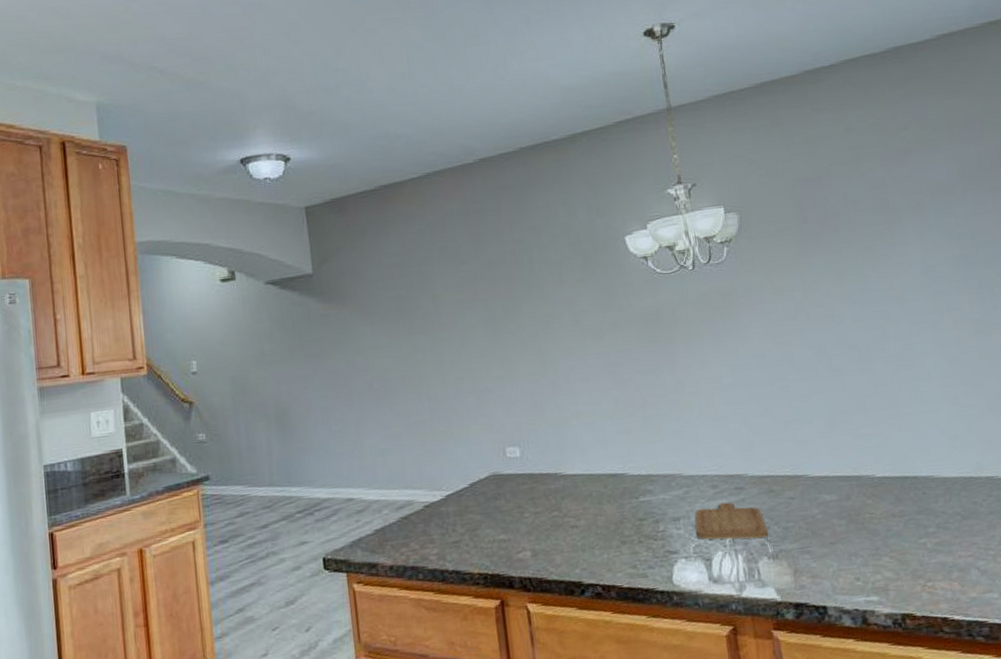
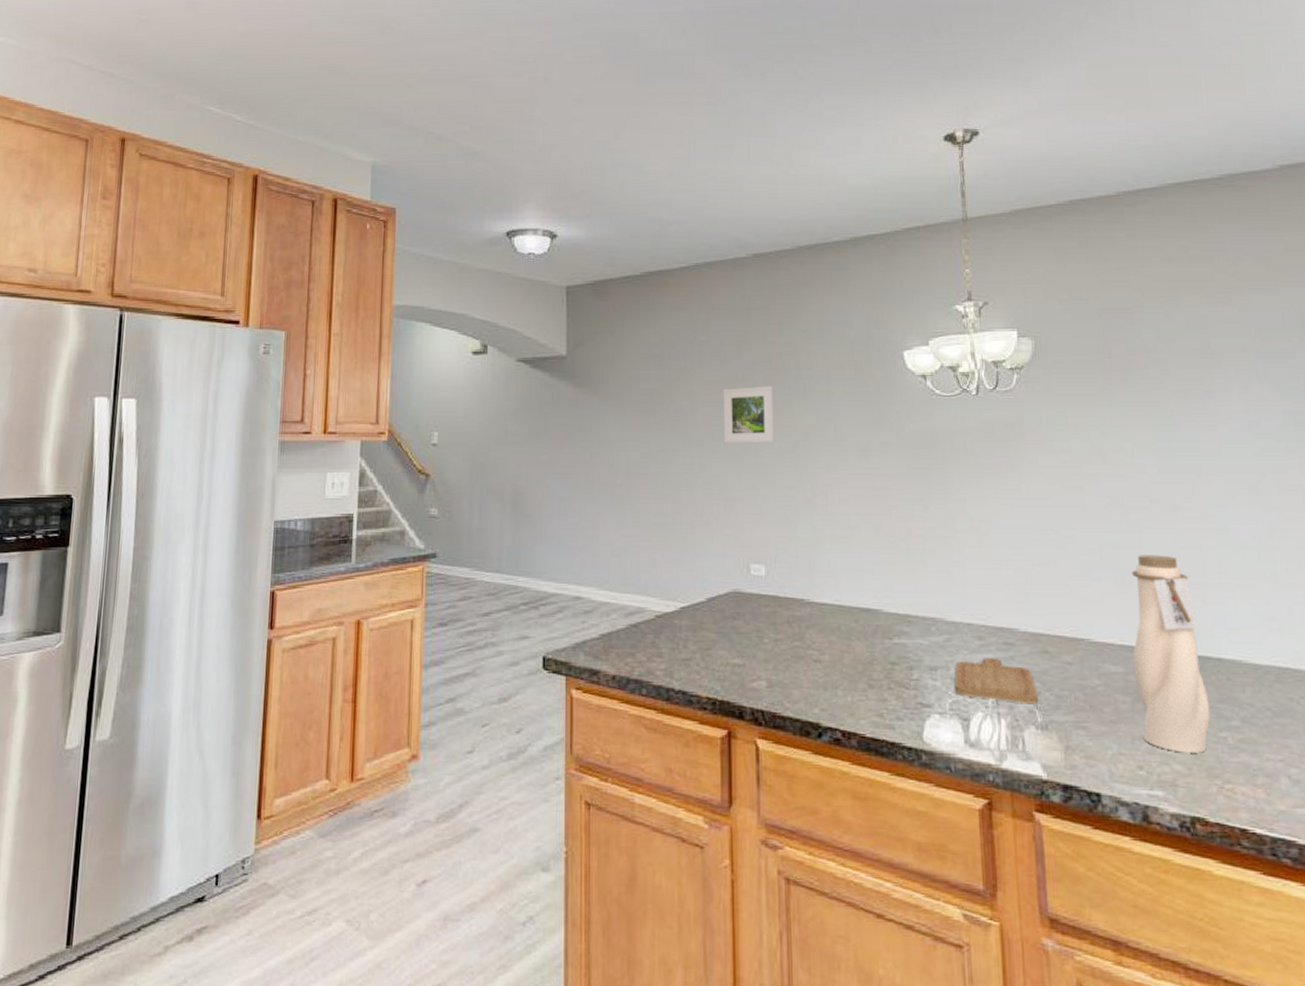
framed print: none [464,281,516,340] -> present [723,386,774,443]
water bottle: none [837,393,912,561] -> present [1131,555,1211,753]

